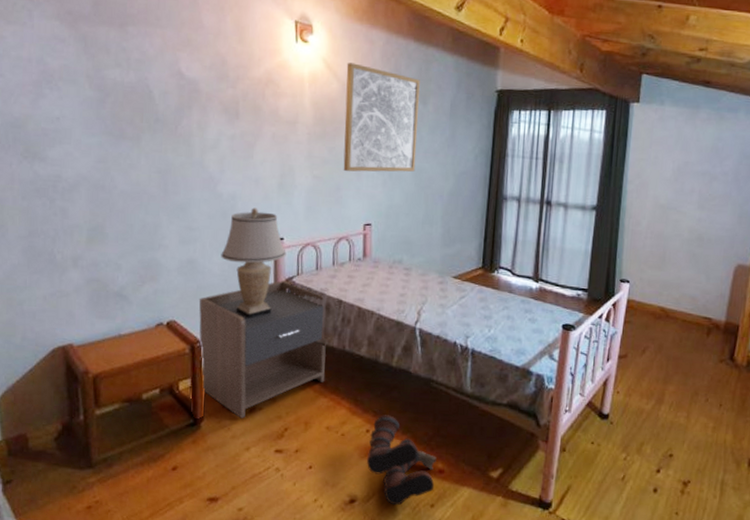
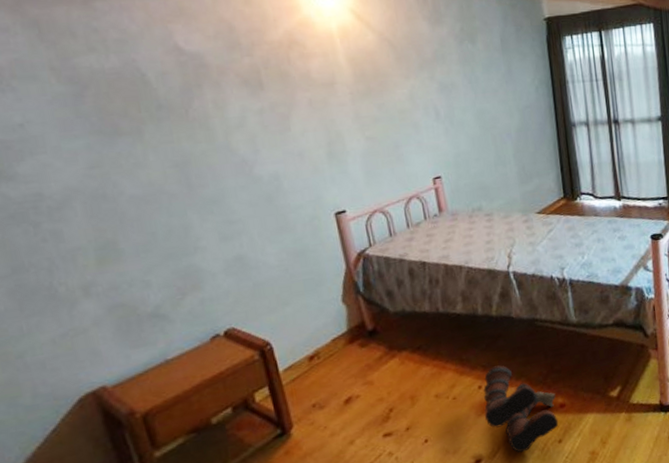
nightstand: present [199,280,326,419] -> none [258,254,424,413]
table lamp: present [221,207,286,318] -> none [274,184,353,305]
wall art: present [343,63,420,172] -> none [379,10,477,127]

